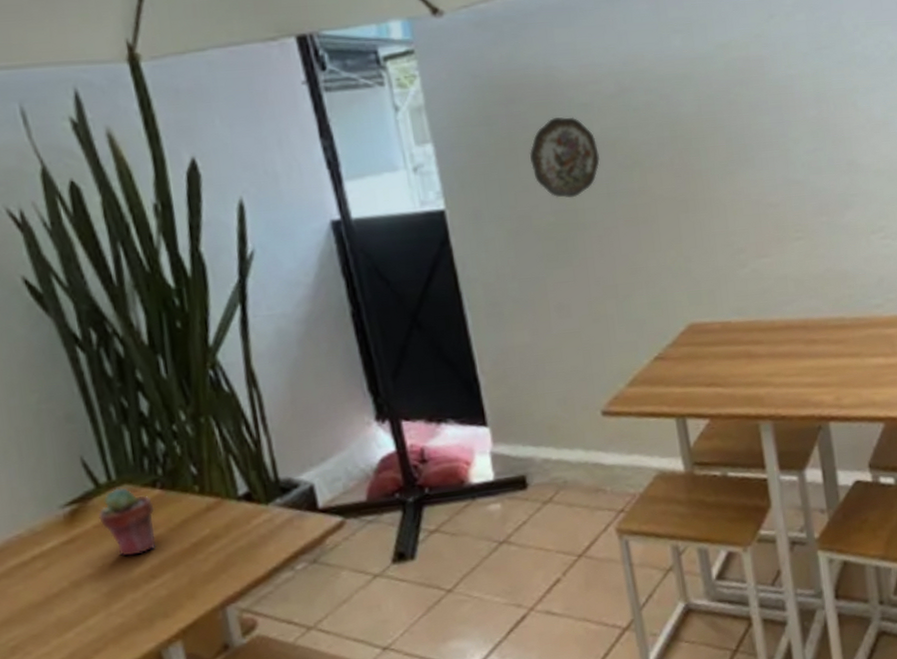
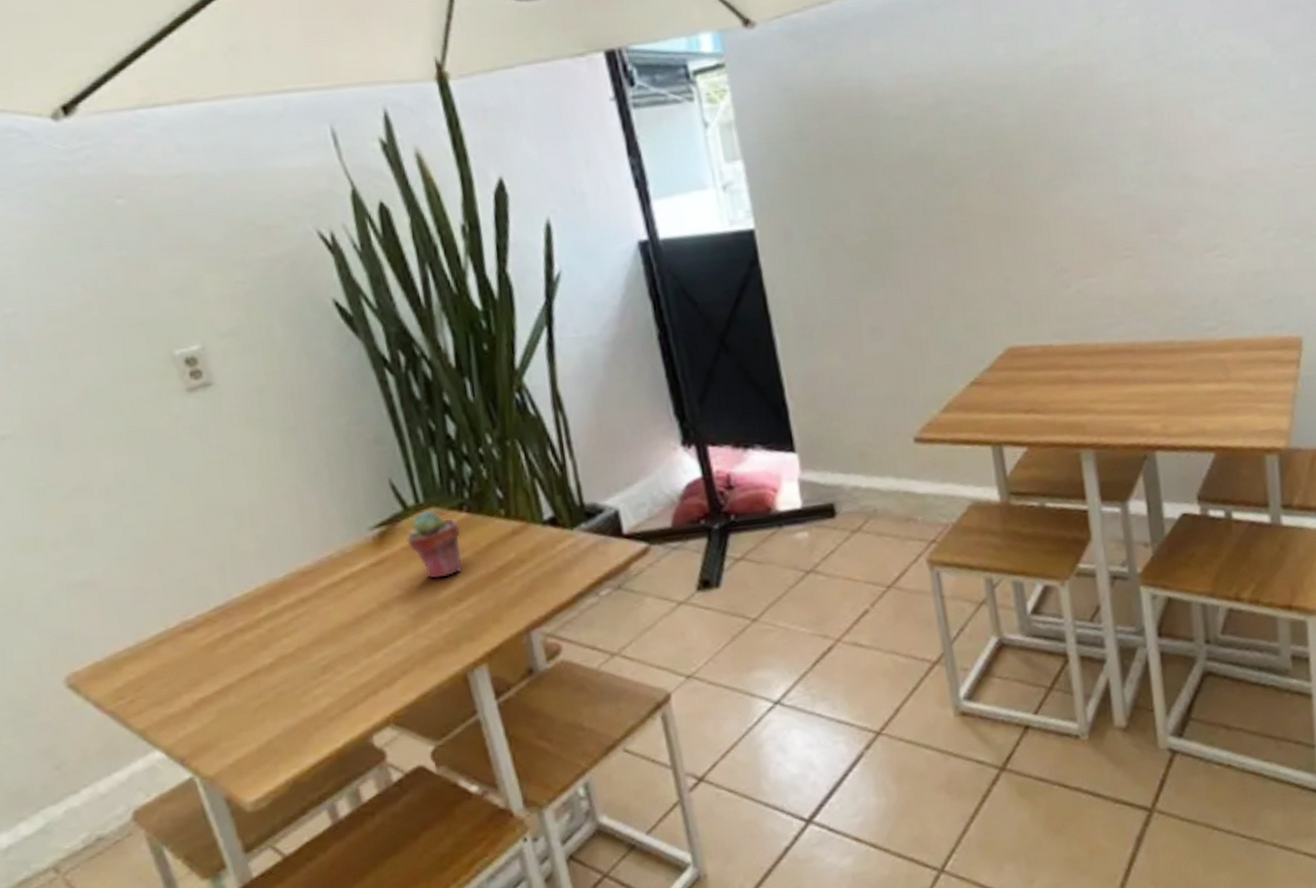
decorative plate: present [530,117,600,198] -> none [843,131,916,216]

